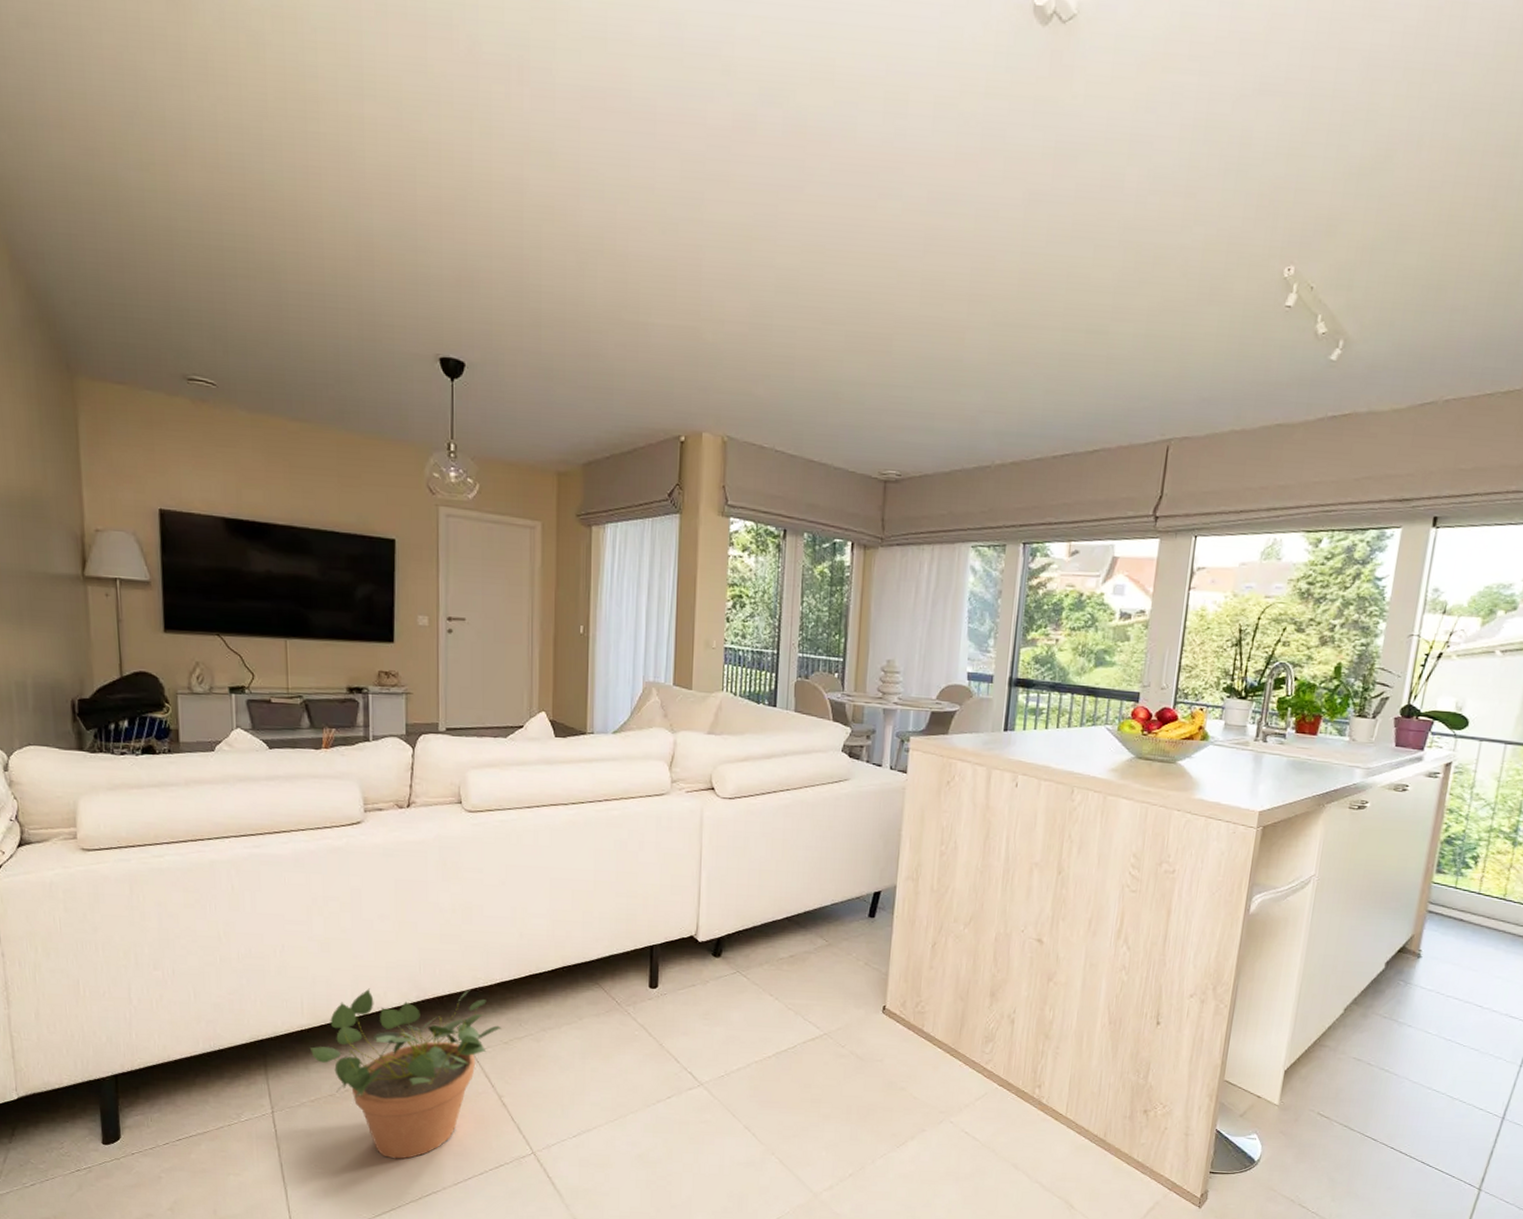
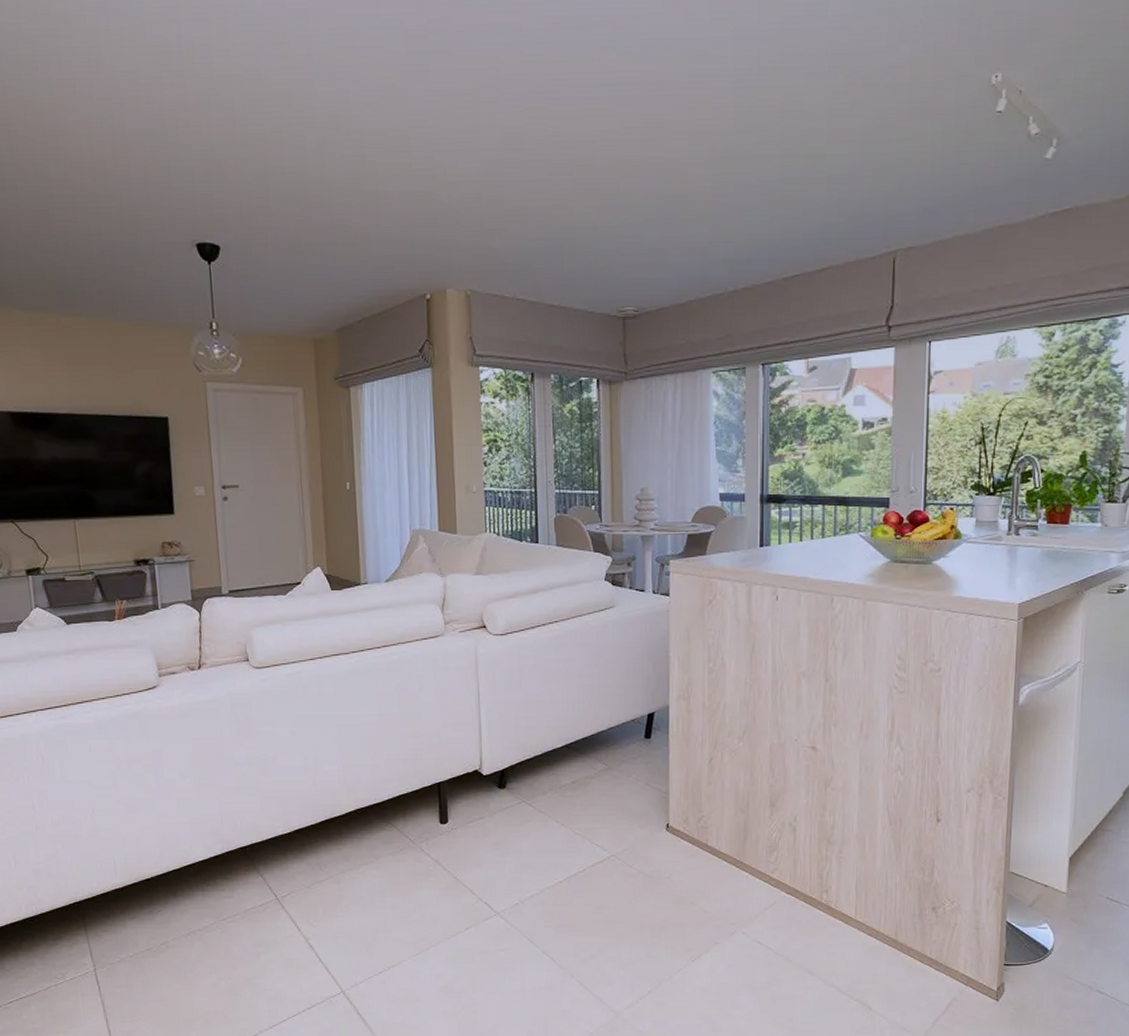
potted plant: present [309,988,503,1159] -> none [124,837,304,1007]

